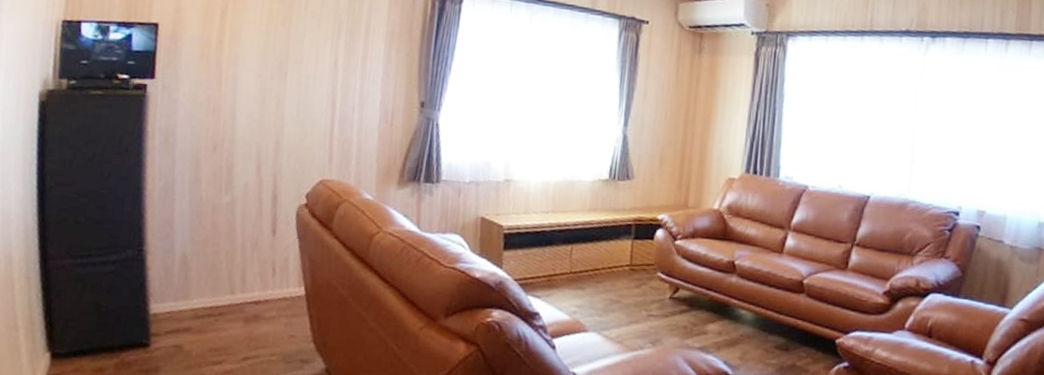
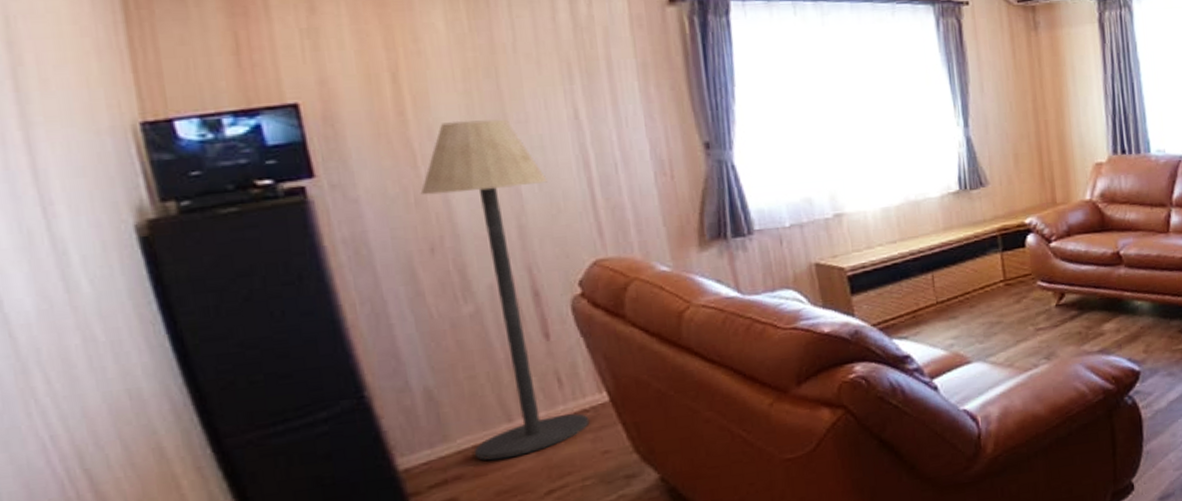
floor lamp: none [203,53,304,324] -> present [420,119,590,461]

